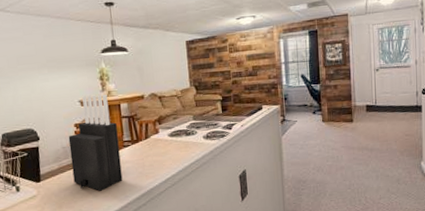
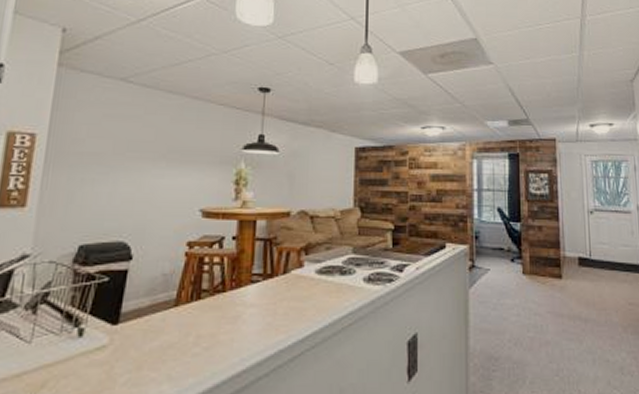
knife block: present [68,94,123,191] -> none [168,202,247,347]

